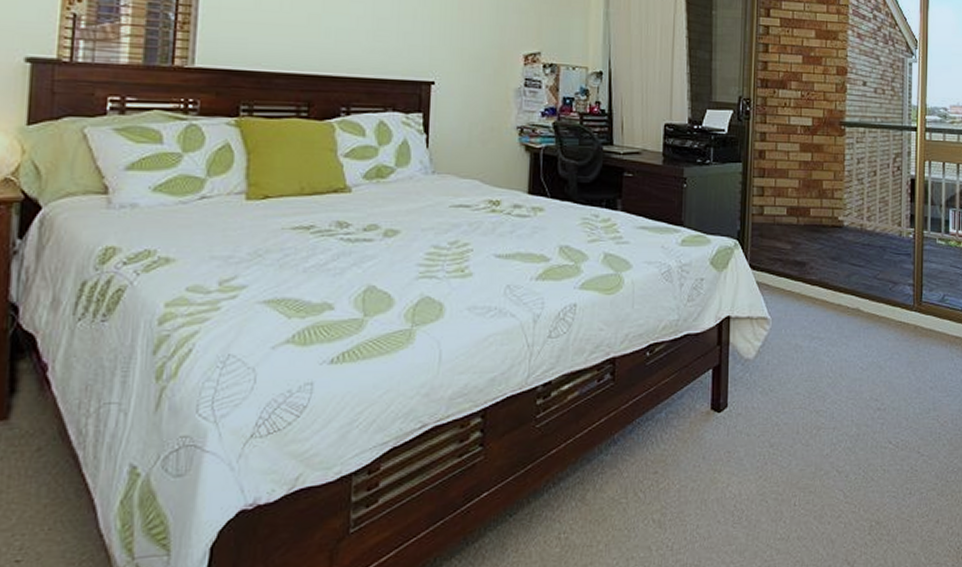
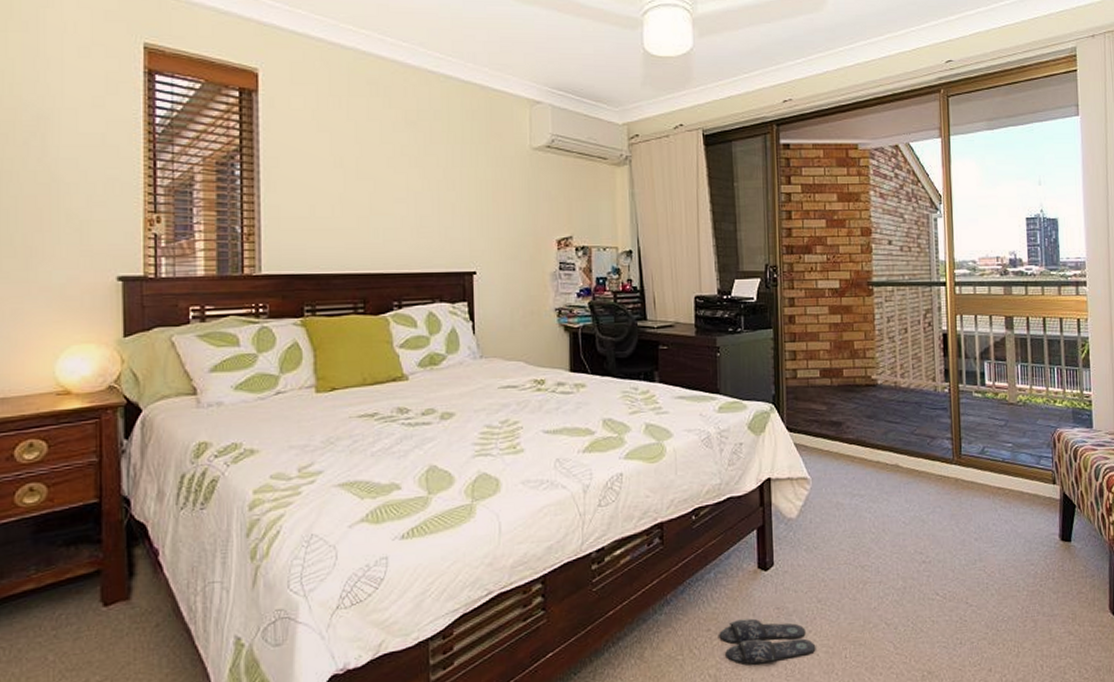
slippers: none [666,462,765,511] -> present [719,618,816,665]

